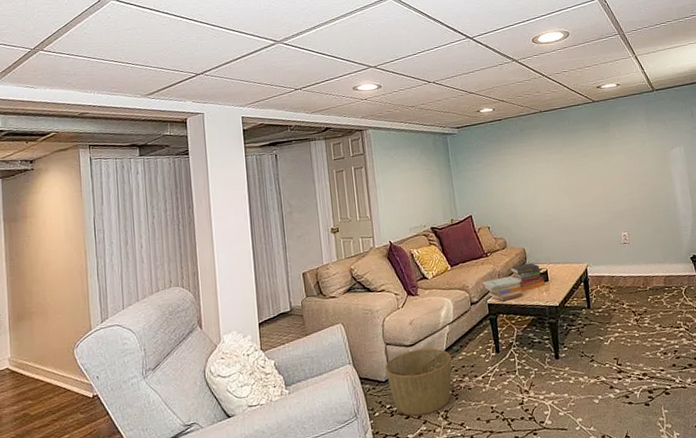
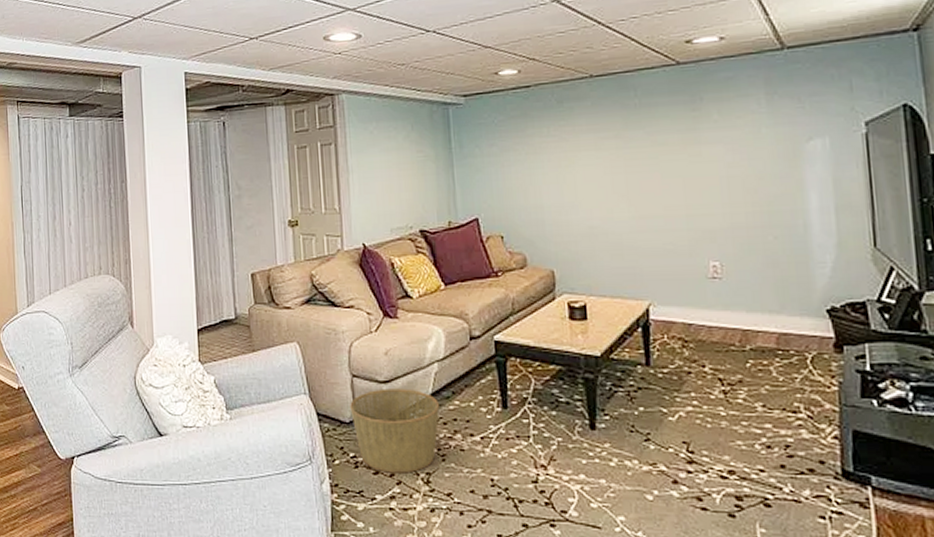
books: present [483,276,523,302] -> none [489,306,547,340]
books: present [510,262,545,292] -> none [531,291,581,330]

